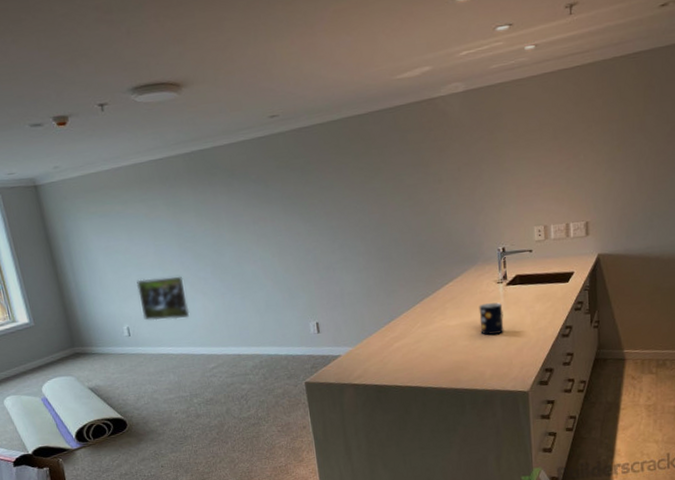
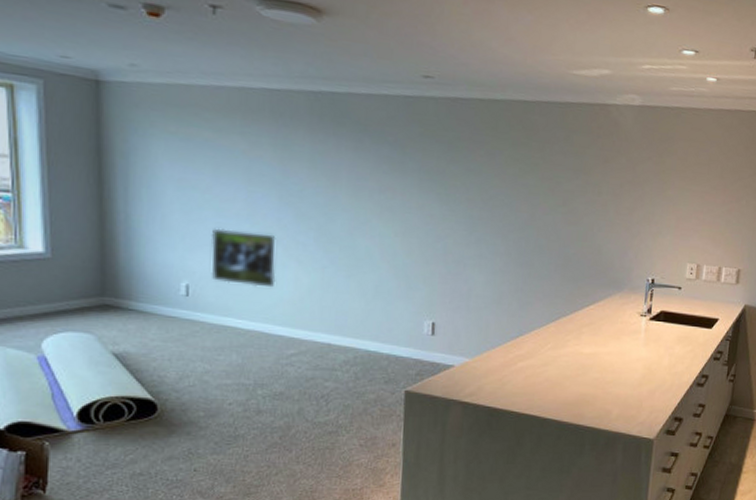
mug: present [479,302,504,336] -> none [614,336,642,372]

